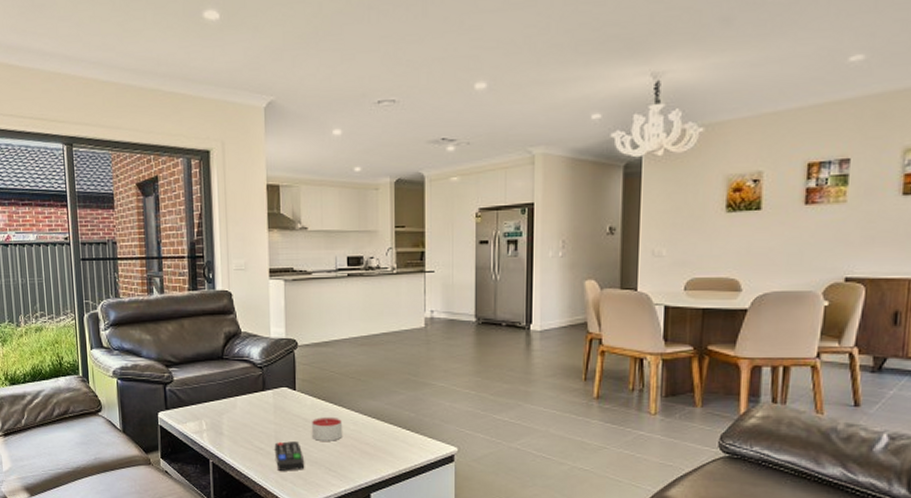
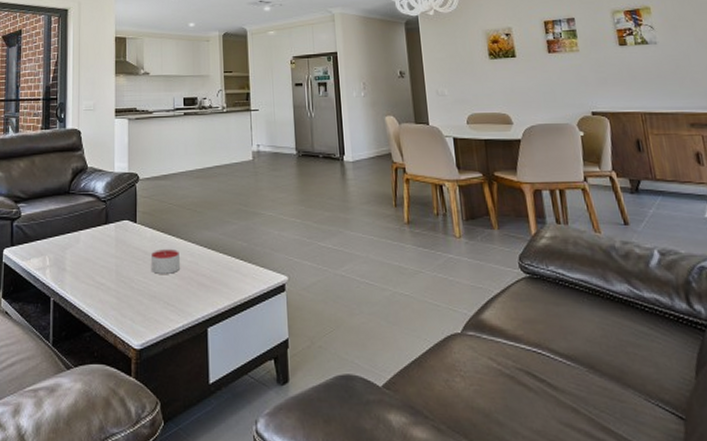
remote control: present [274,441,305,471] -> none [115,275,144,307]

